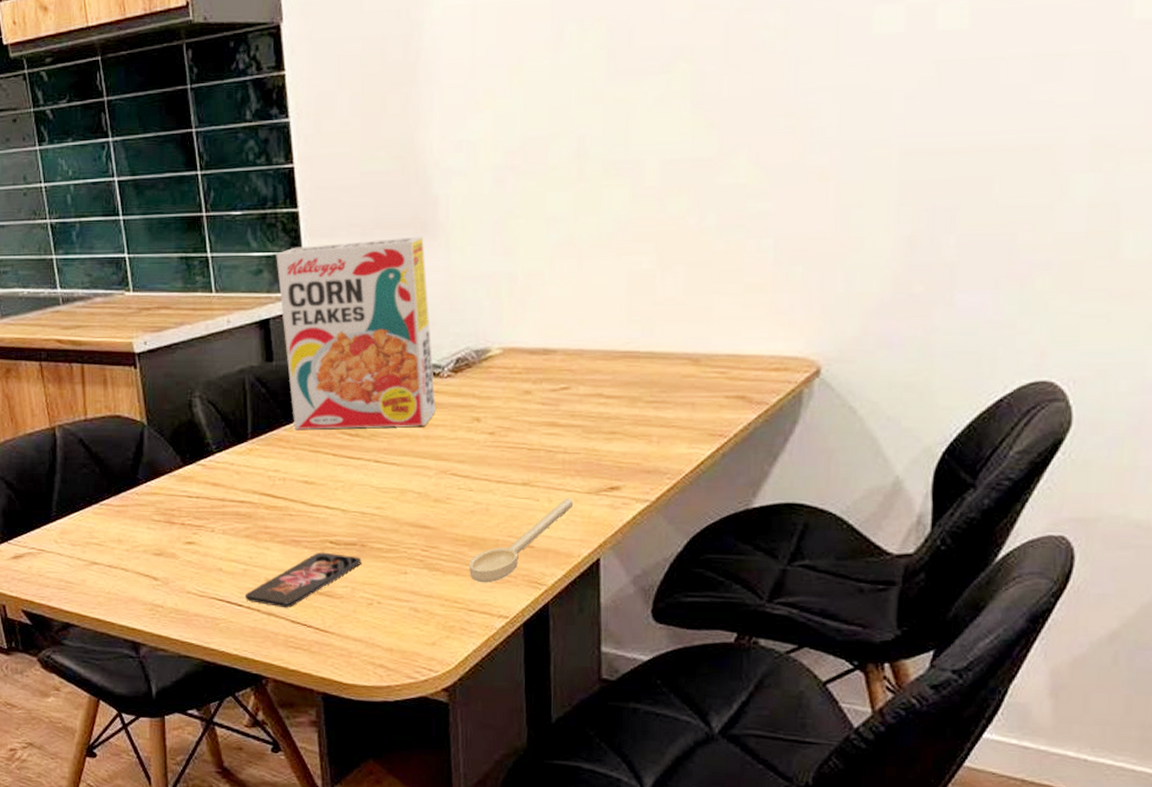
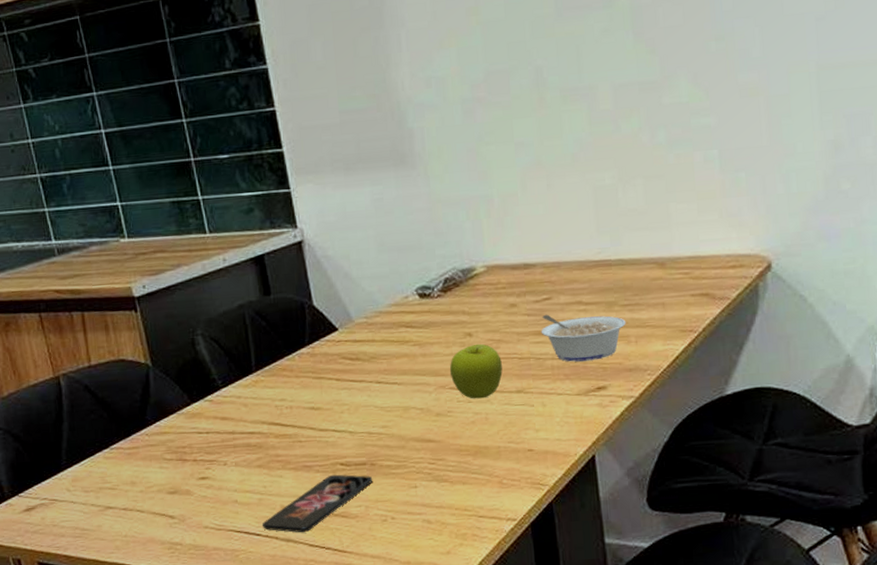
cereal box: present [276,236,436,430] -> none [265,167,429,358]
fruit: none [452,430,509,488] -> present [449,343,503,399]
spoon: present [469,498,574,583] -> none [475,401,566,490]
legume: none [555,405,649,458] -> present [541,314,626,362]

